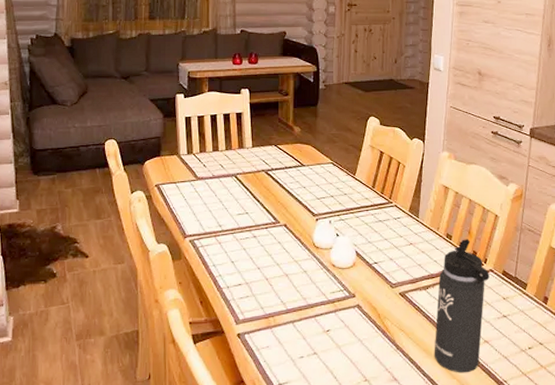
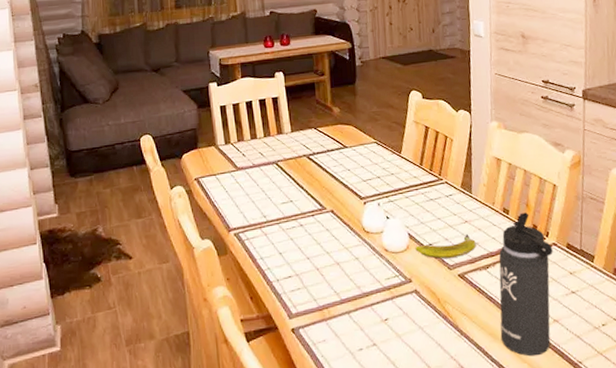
banana: none [361,255,419,277] -> present [415,233,476,259]

